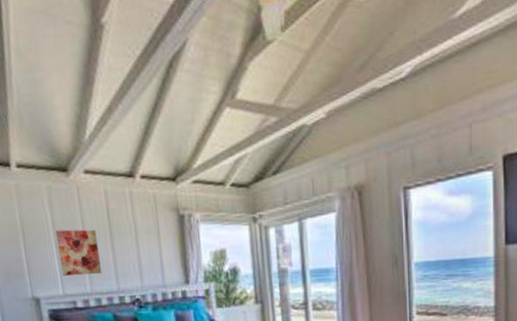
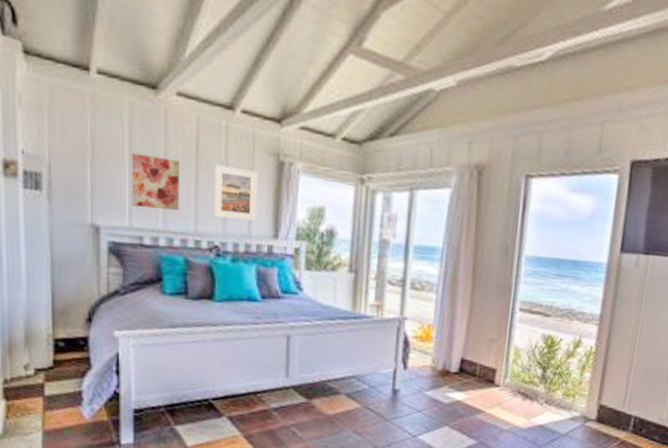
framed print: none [125,227,169,275] -> present [213,164,259,222]

